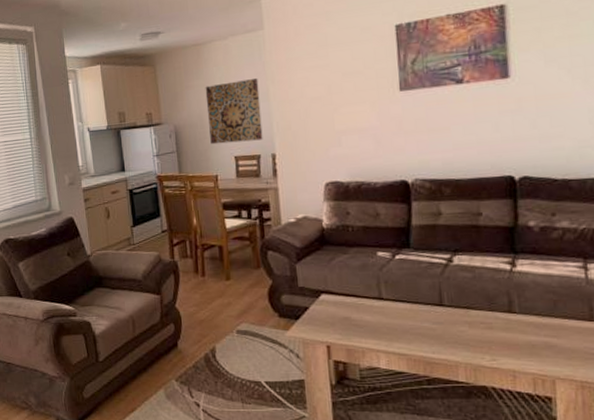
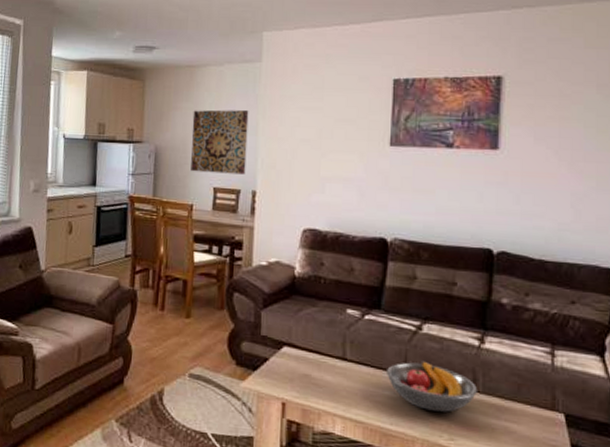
fruit bowl: none [423,290,515,336] -> present [387,360,478,413]

